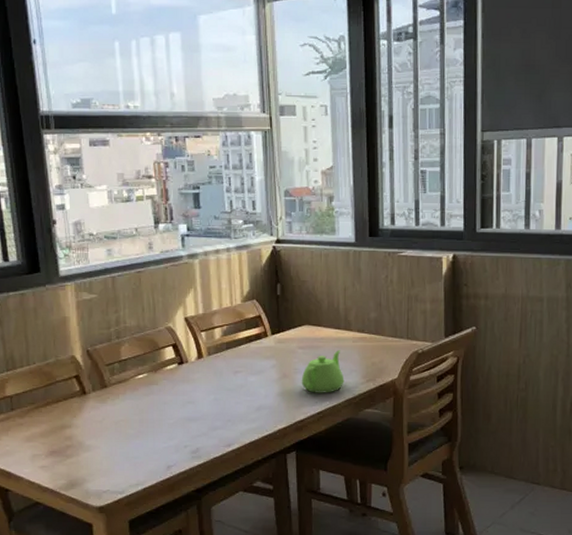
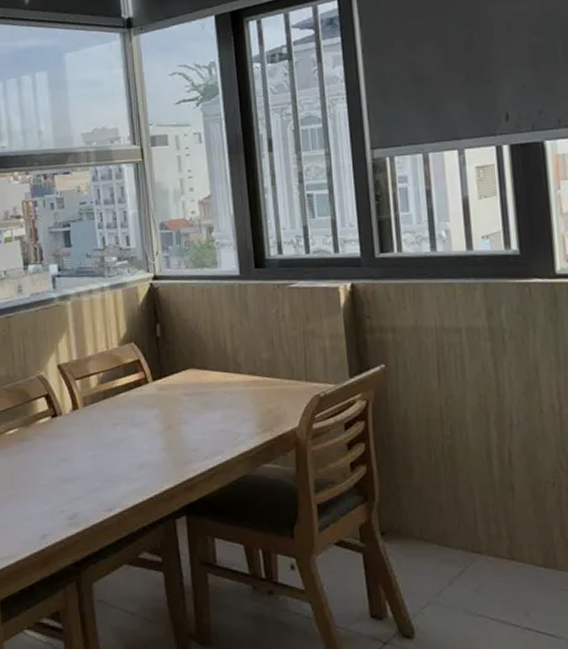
teapot: present [301,350,345,393] -> none [188,396,237,447]

